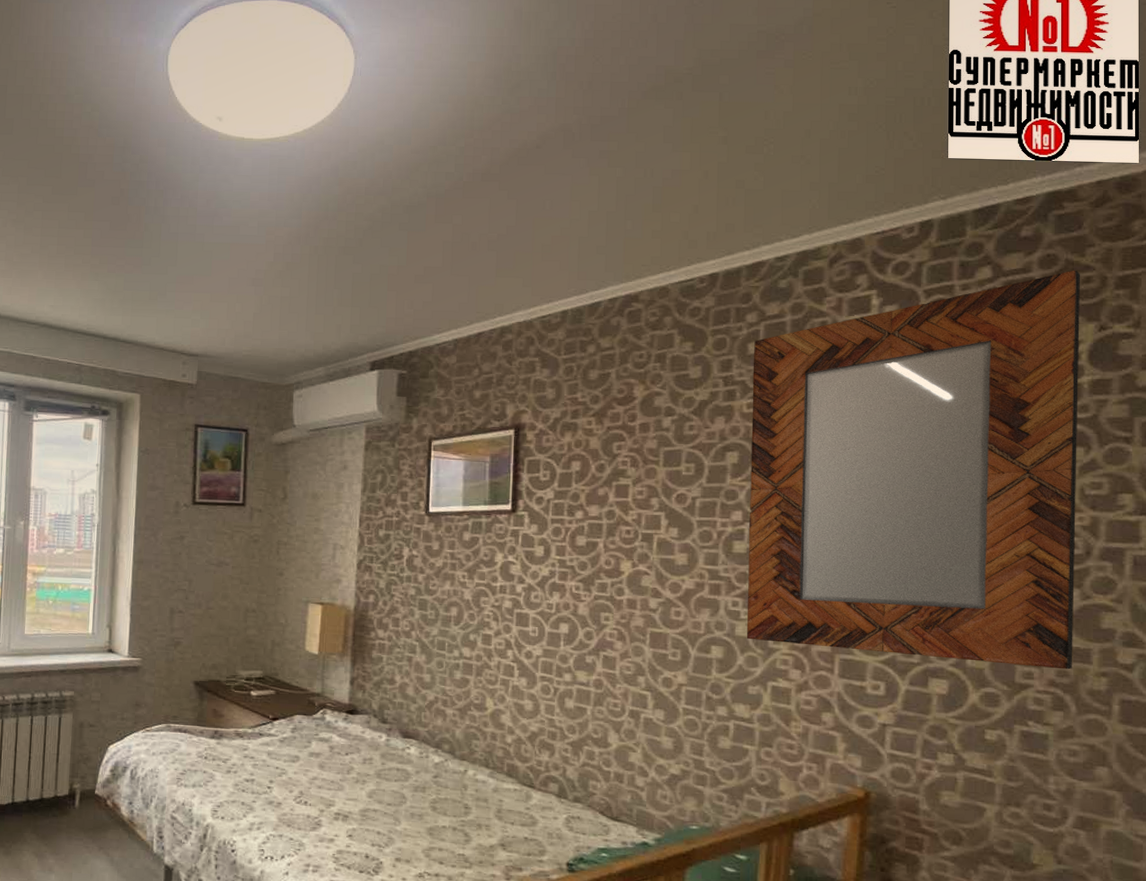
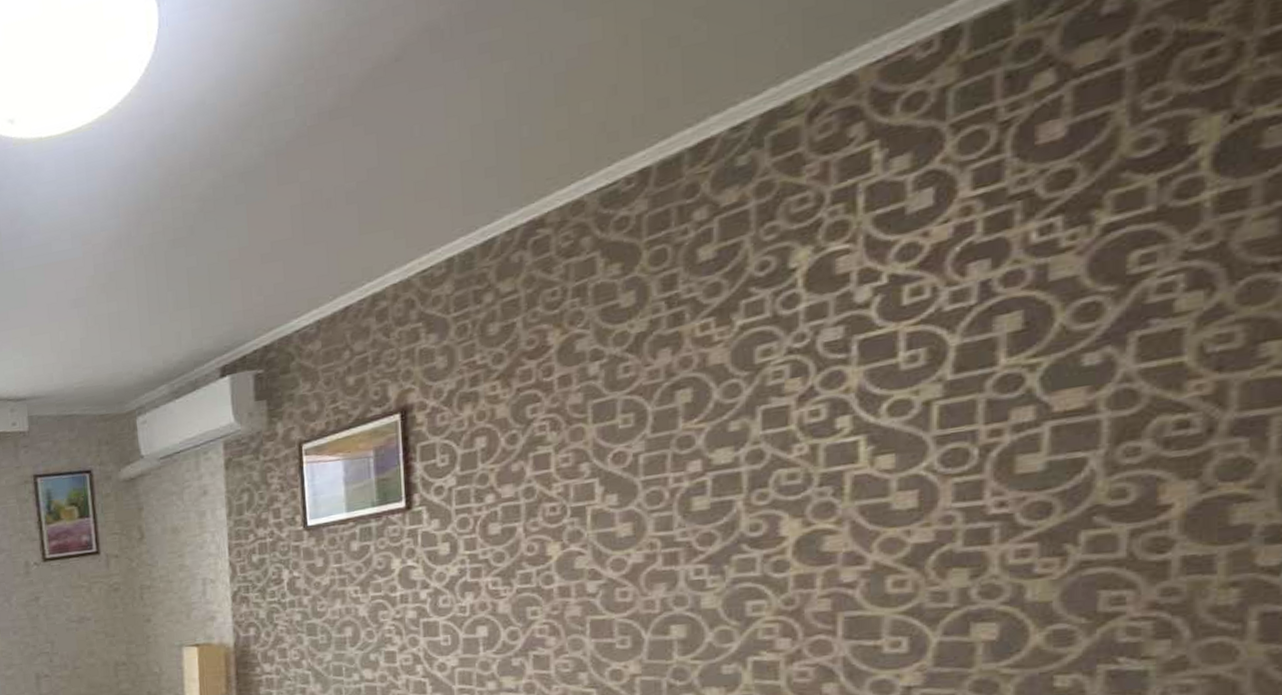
home mirror: present [746,270,1080,670] -> none [705,43,1199,612]

